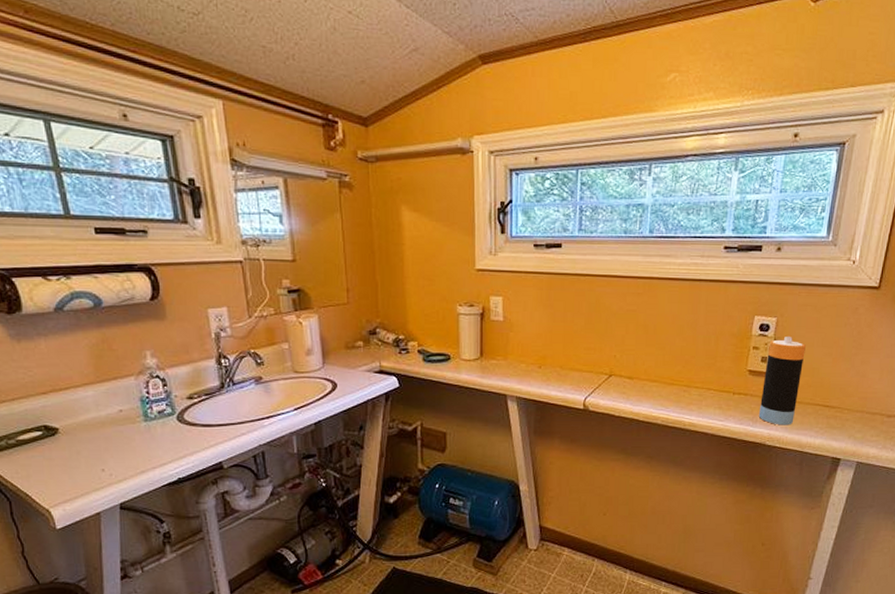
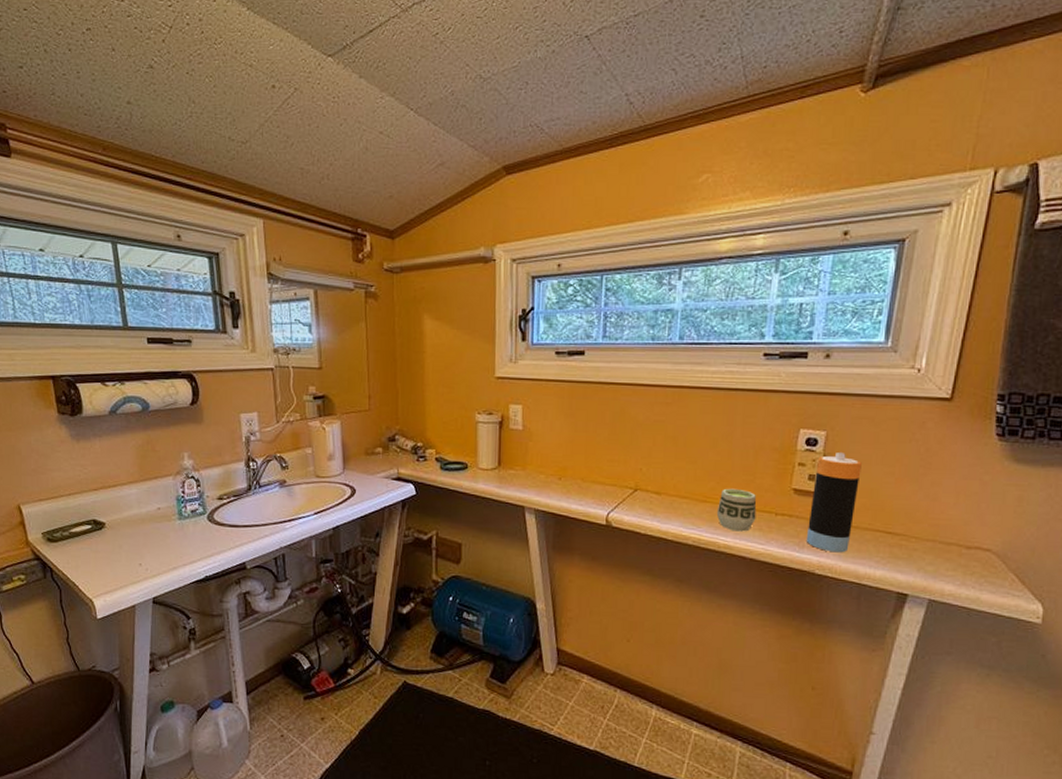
cup: none [682,371,717,410] -> present [716,488,757,532]

